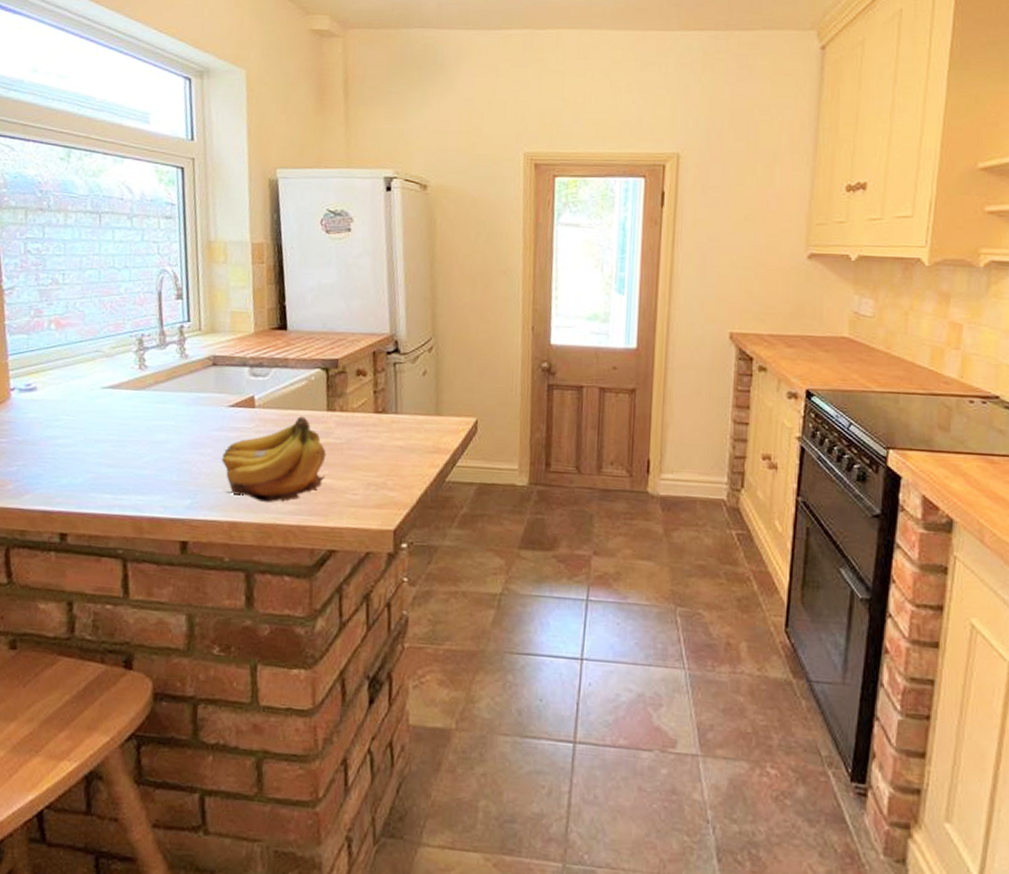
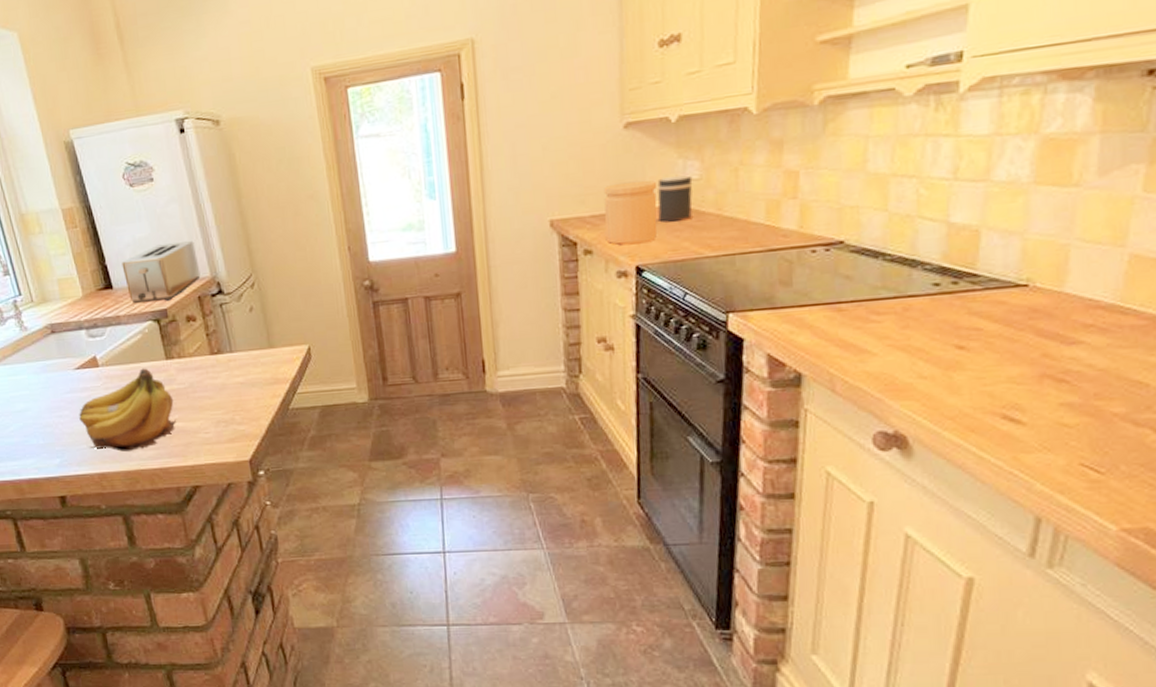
toaster: none [301,294,381,351] -> present [122,240,201,304]
jar: none [780,308,832,369] -> present [603,180,658,245]
cylinder: none [831,310,866,353] -> present [657,175,693,222]

